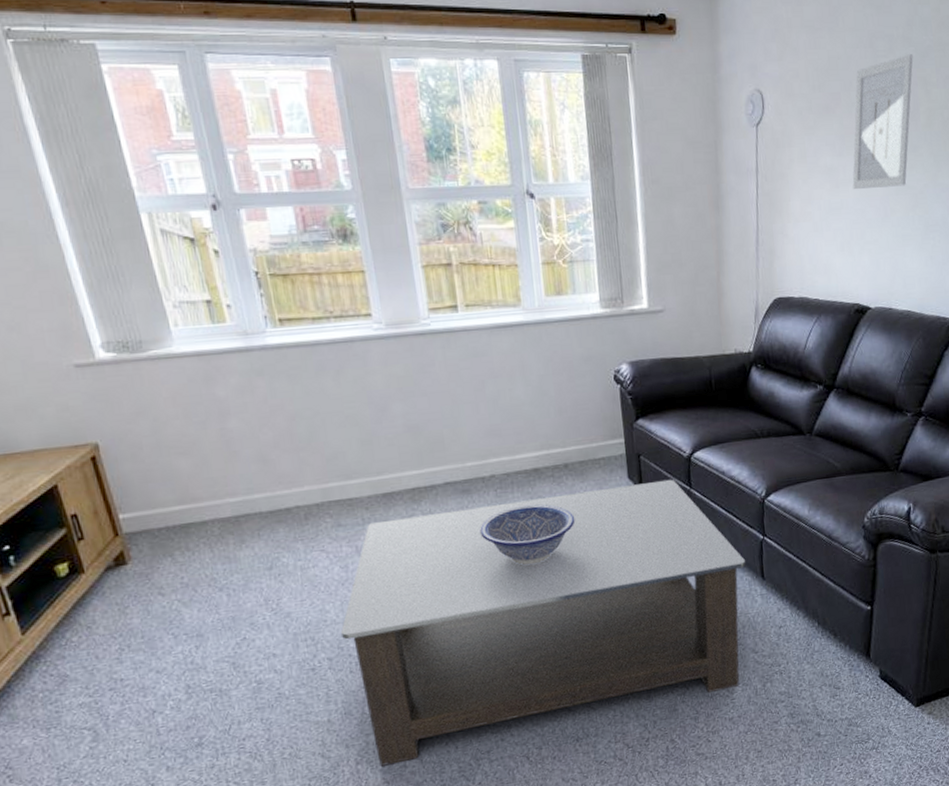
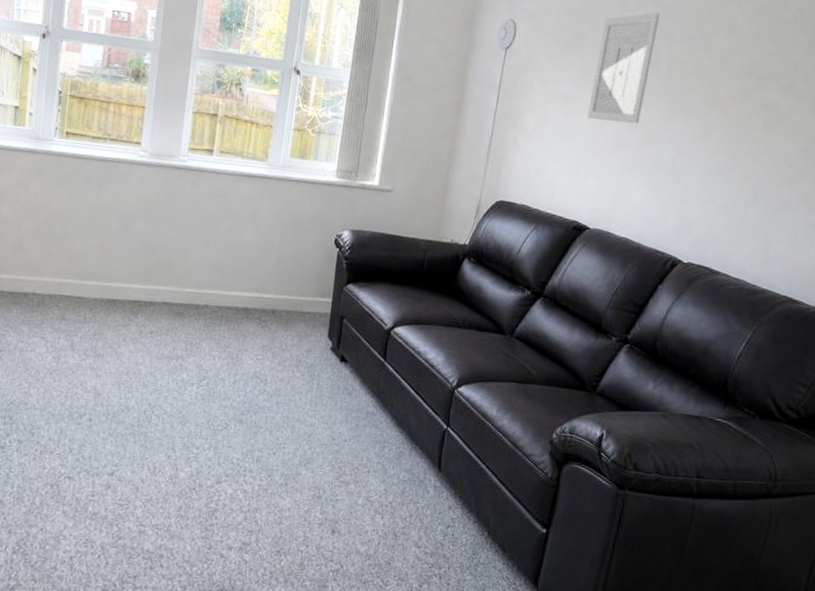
coffee table: present [341,479,745,767] -> none [33,323,425,579]
decorative bowl: present [480,504,576,565] -> none [182,339,271,399]

